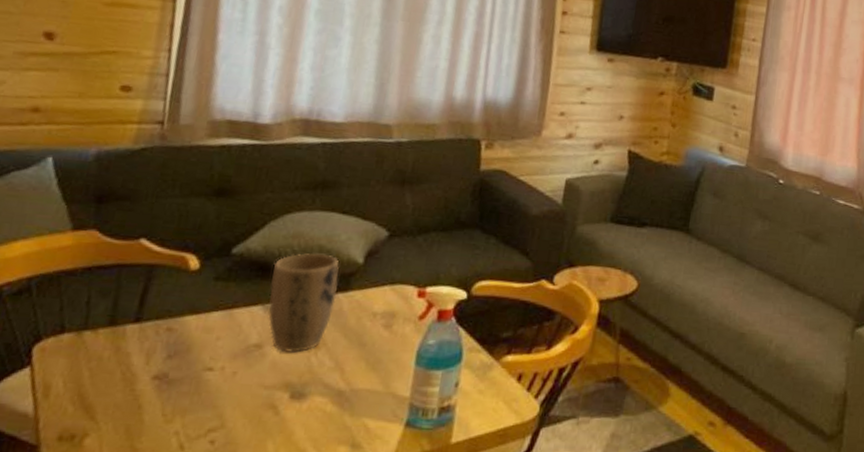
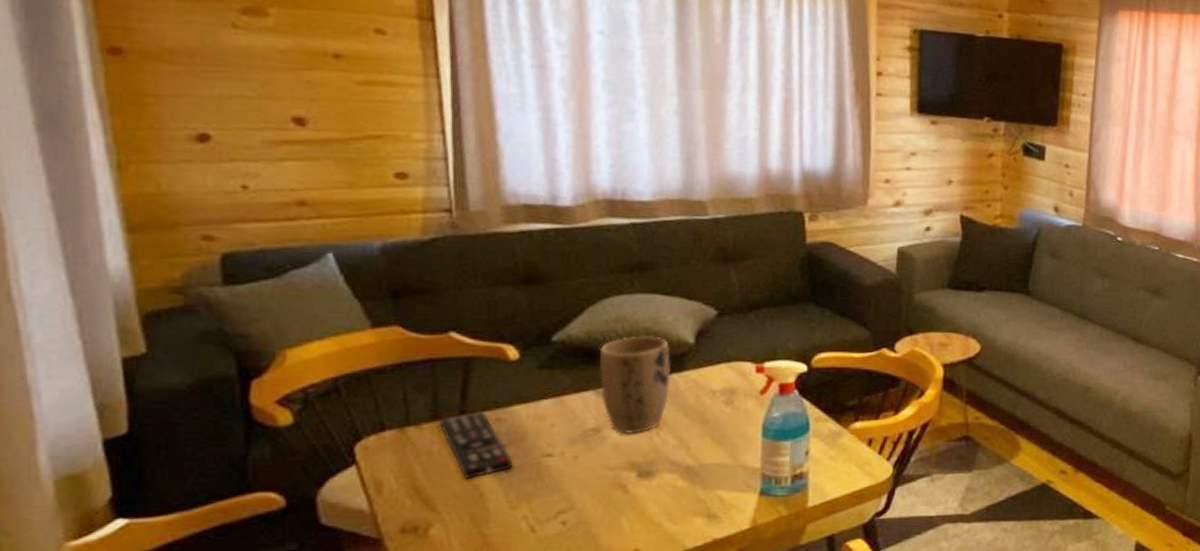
remote control: none [113,318,176,390] -> present [438,410,513,480]

